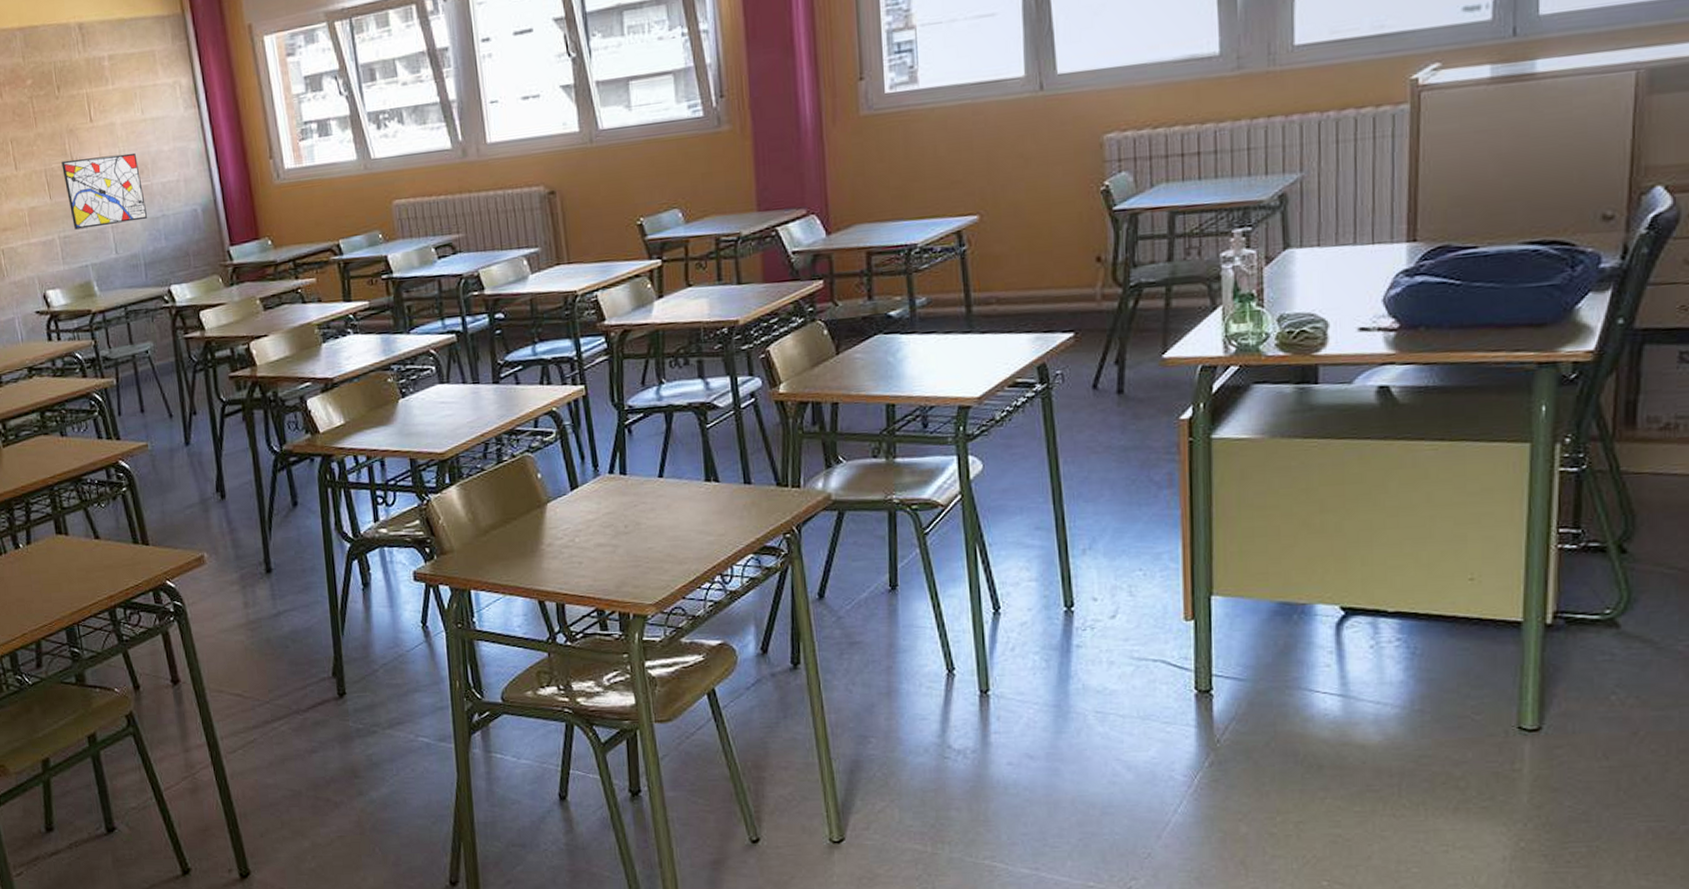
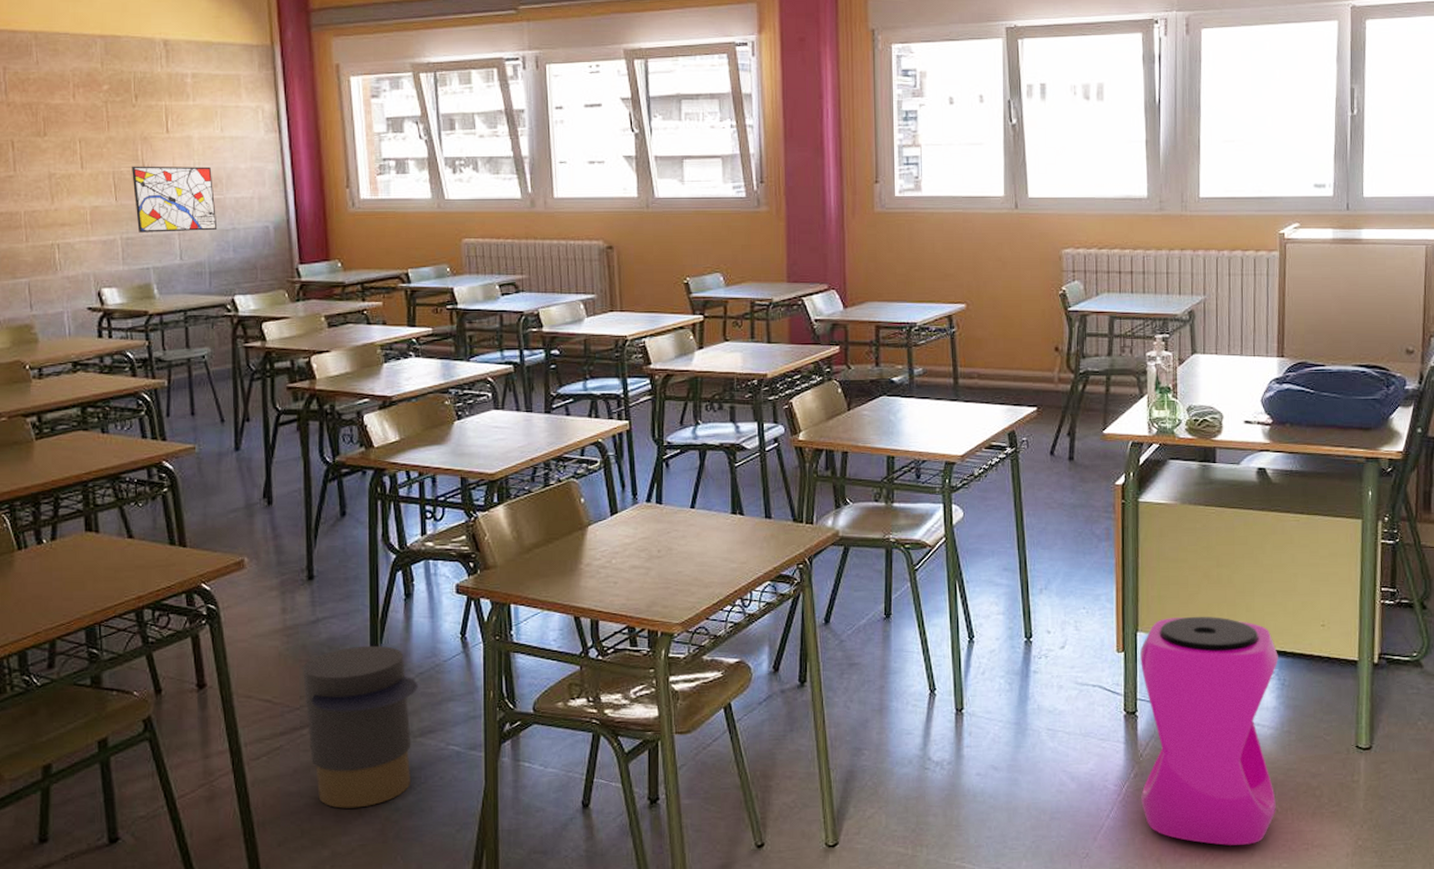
trash can: none [269,637,383,800] -> present [303,645,418,809]
stool: none [1216,573,1407,846] -> present [1140,616,1278,846]

